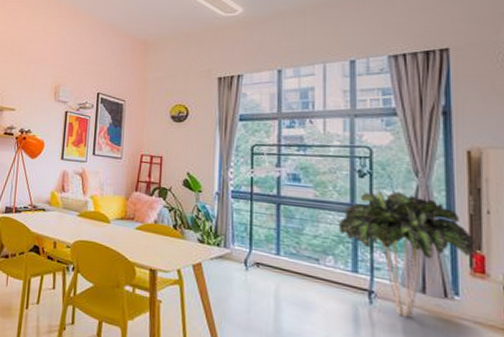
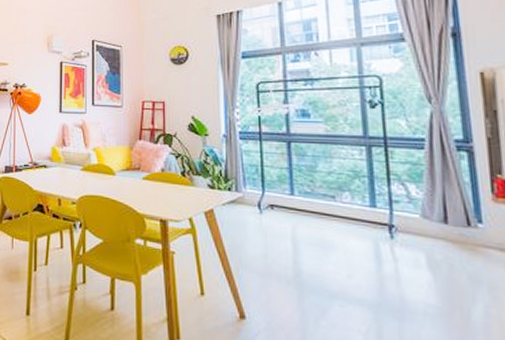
indoor plant: present [338,190,475,318] -> none [352,119,495,250]

